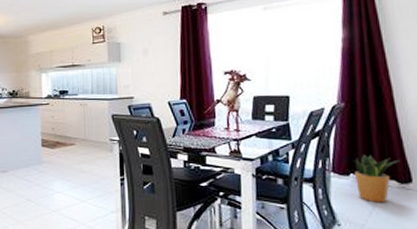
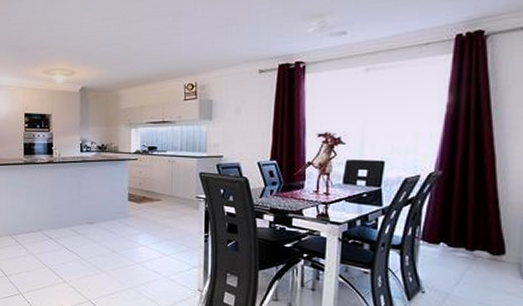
potted plant: present [354,155,399,203] -> none [445,224,494,273]

